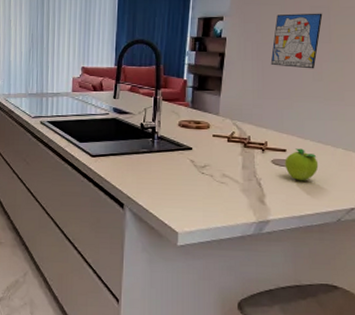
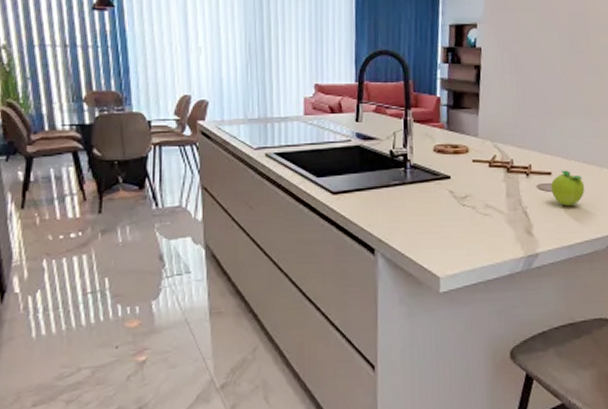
wall art: present [270,13,323,69] -> none [530,20,580,82]

